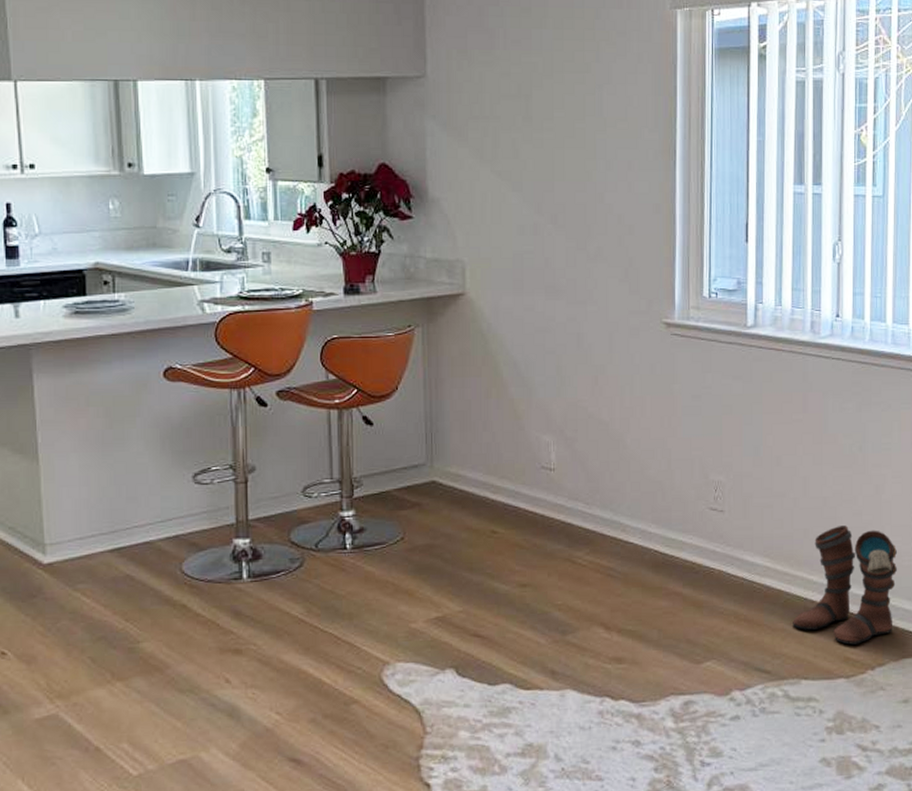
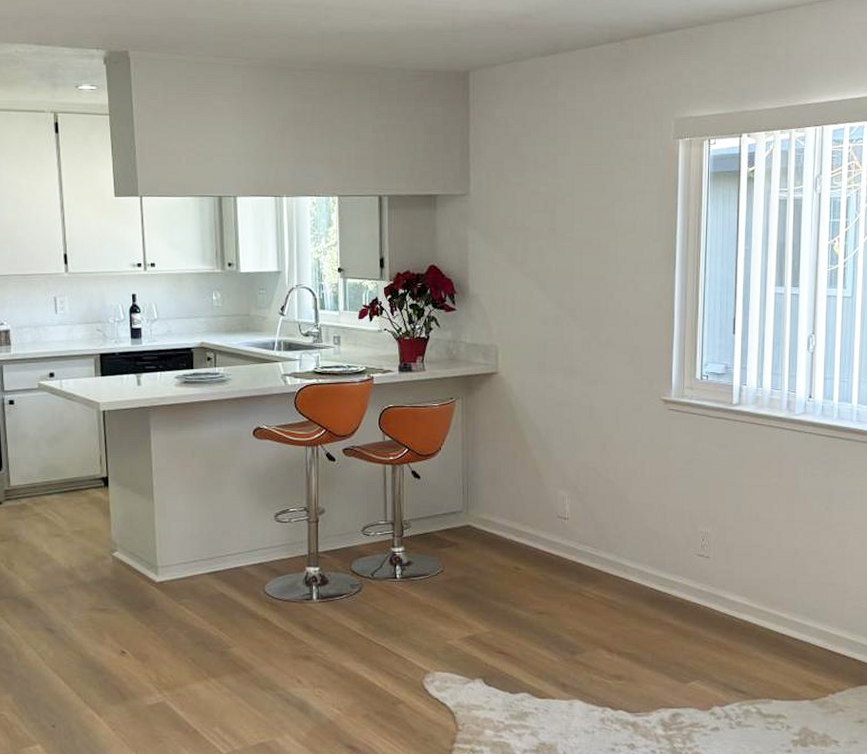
boots: present [793,525,897,645] -> none [766,573,857,672]

